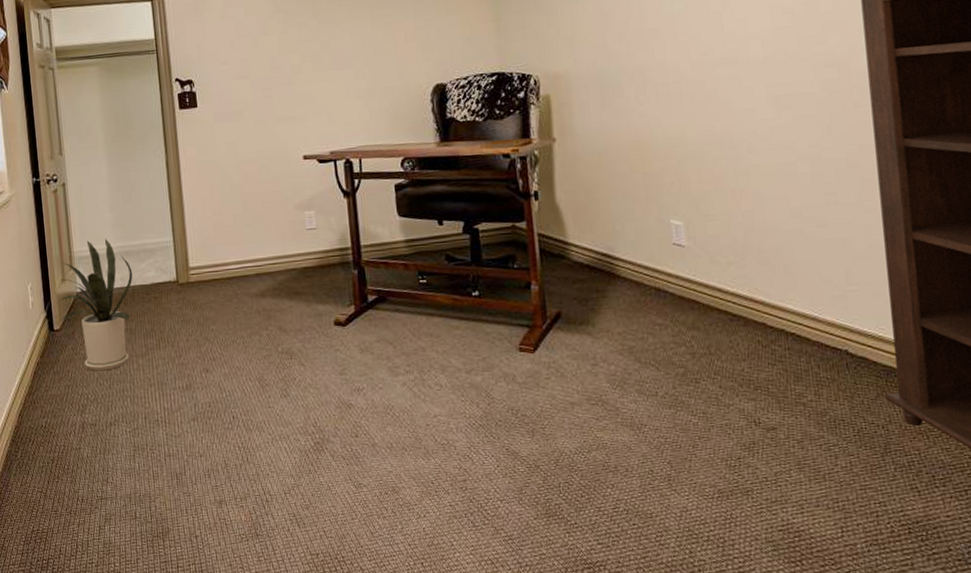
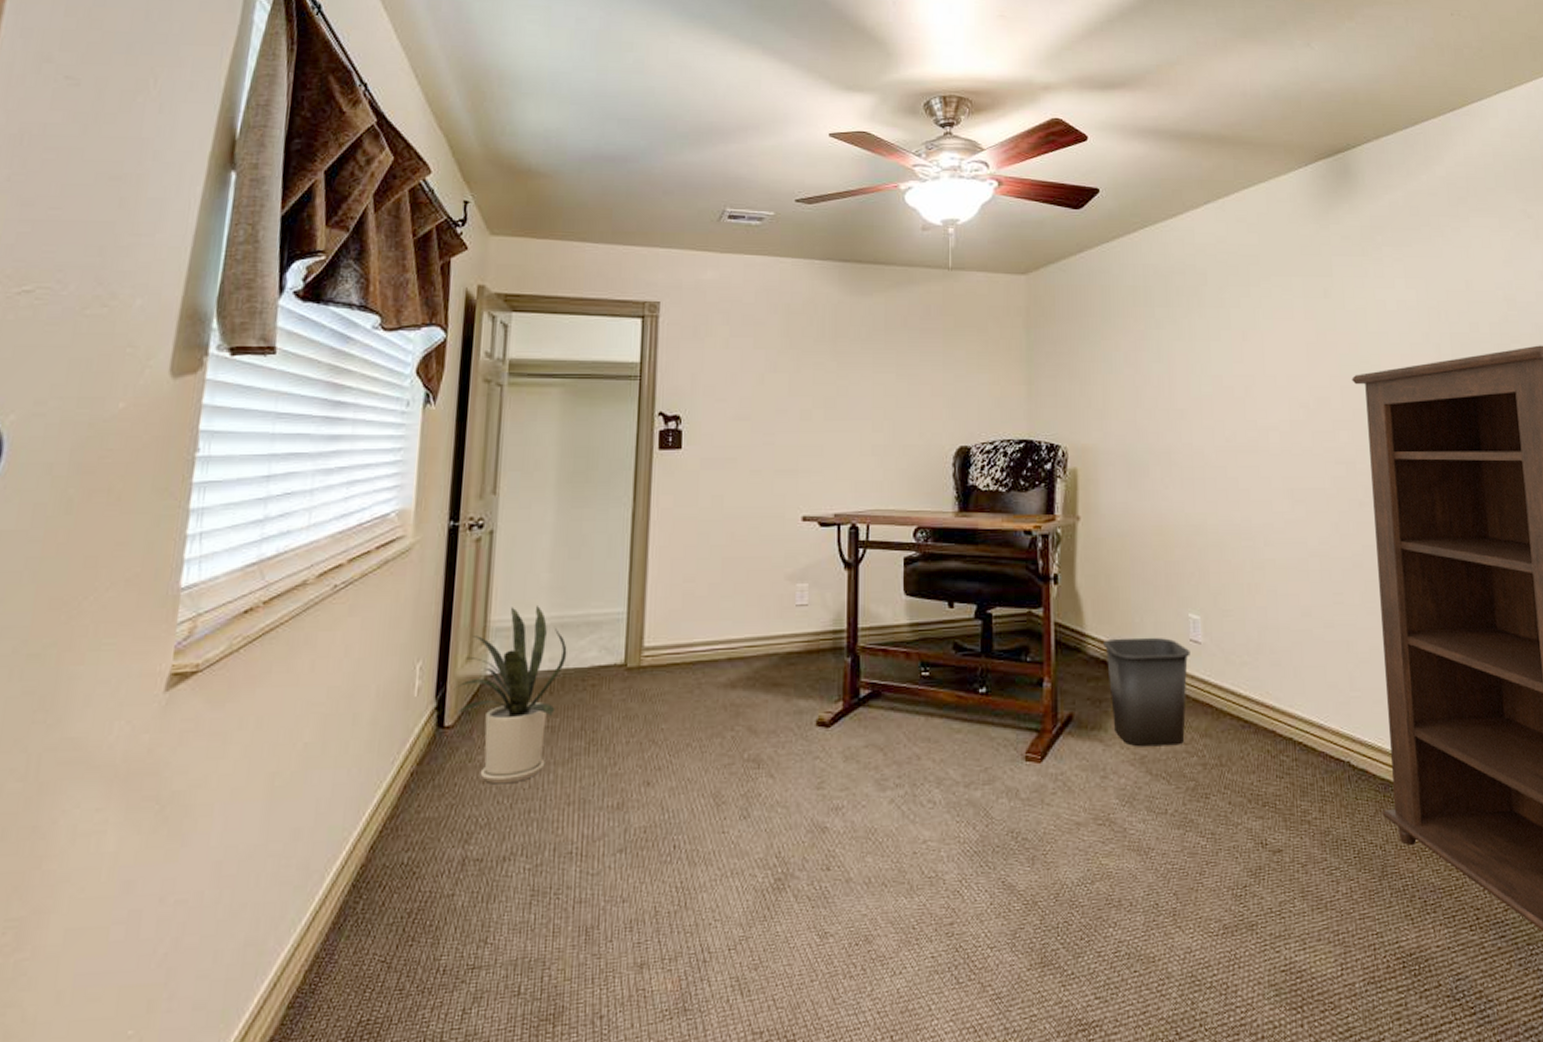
waste bin: none [586,242,674,339] -> present [1103,637,1190,747]

